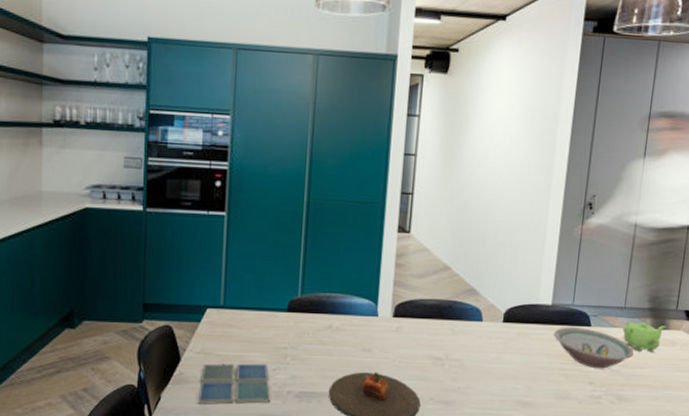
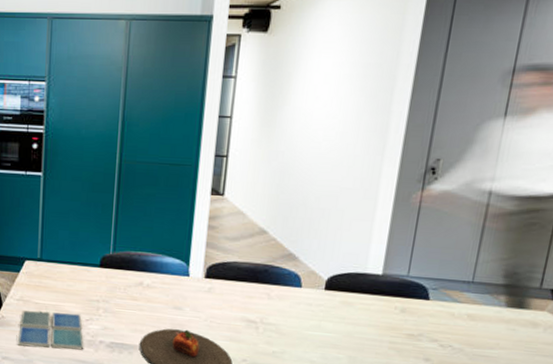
bowl: present [553,327,634,369] -> none [383,298,483,346]
teapot: present [623,321,666,352] -> none [469,296,525,333]

